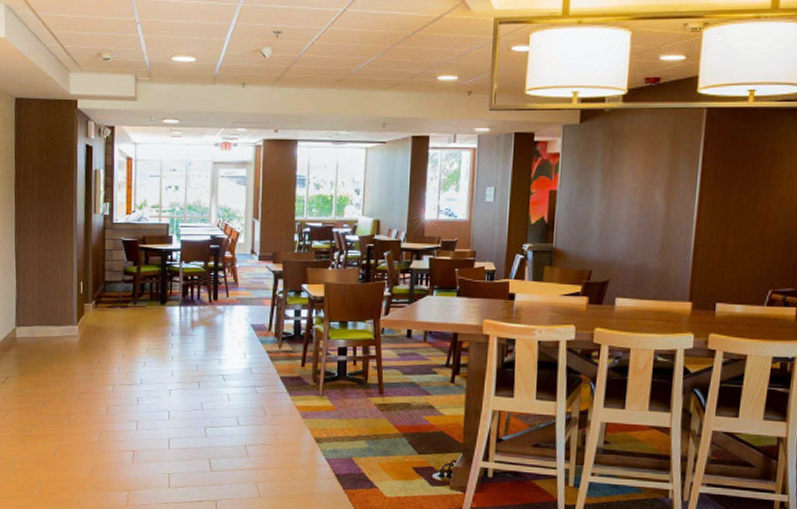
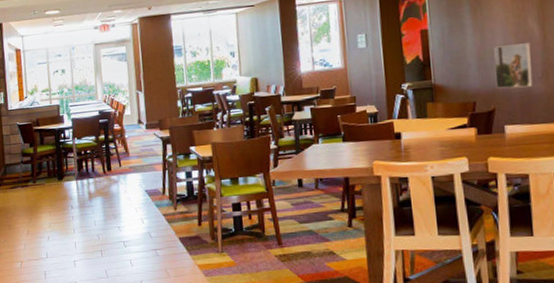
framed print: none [614,217,654,262] -> present [494,43,533,89]

